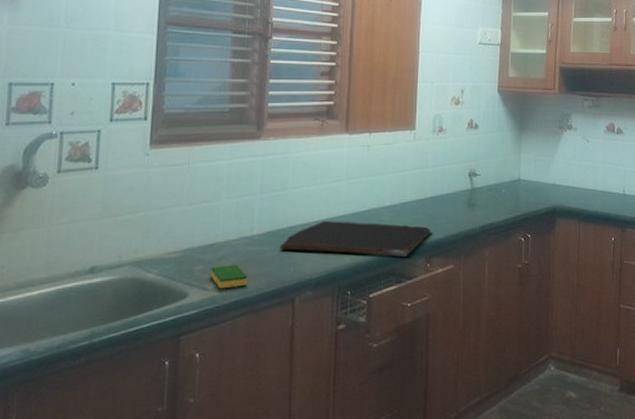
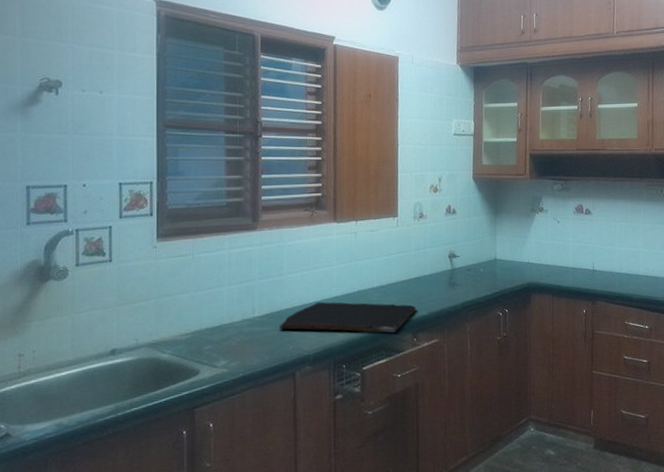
dish sponge: present [211,265,248,289] -> none [219,344,253,366]

